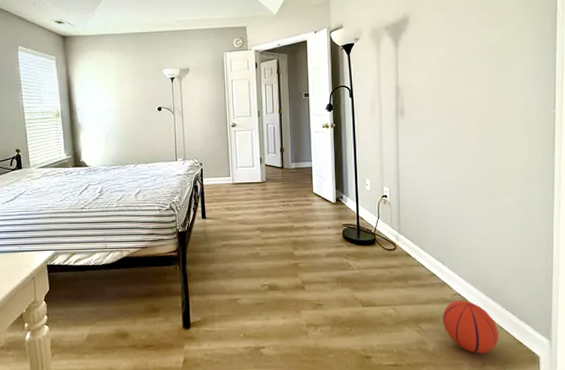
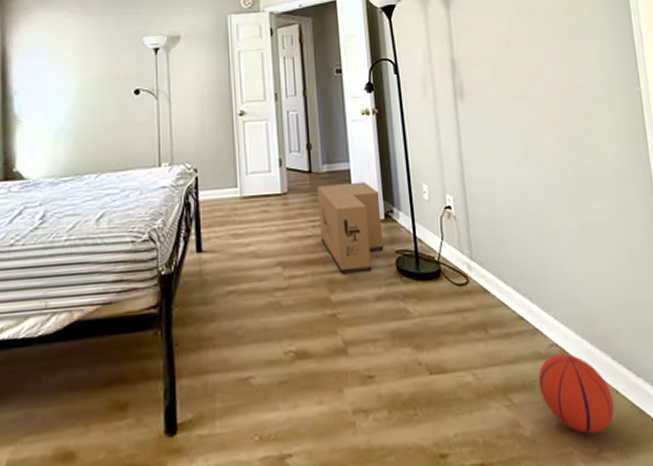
cardboard box: none [287,176,334,238] -> present [317,181,384,275]

